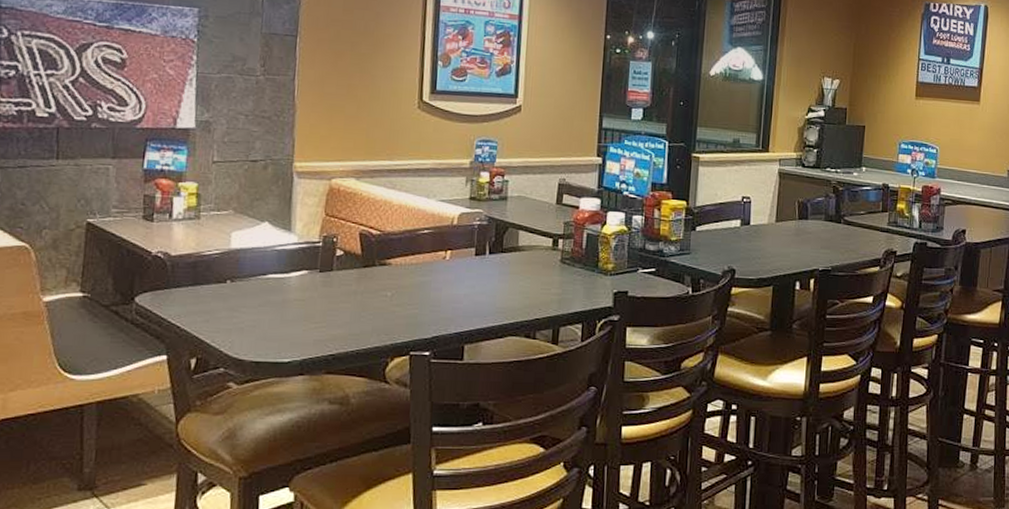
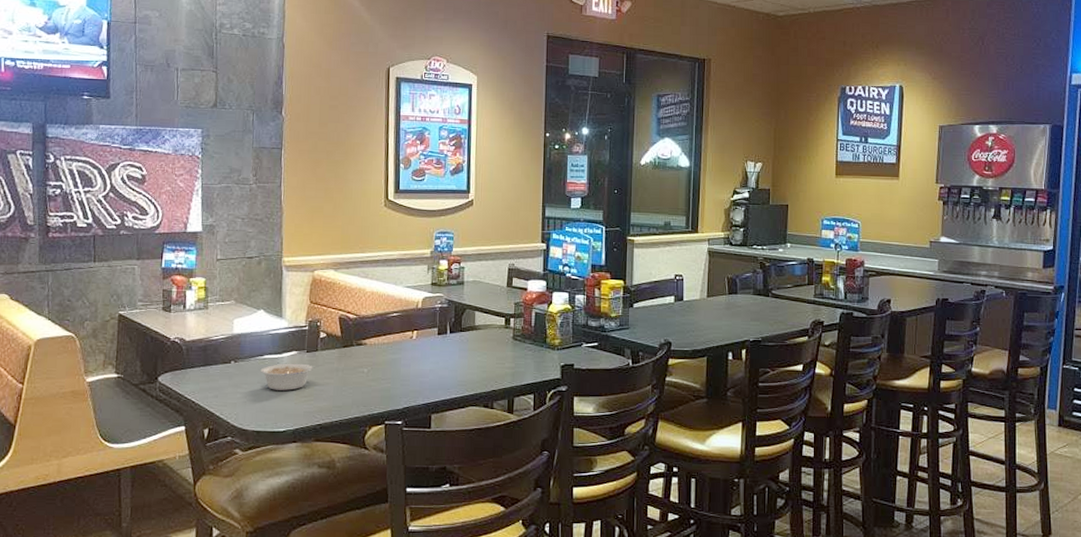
legume: none [262,284,338,316] -> present [260,363,323,391]

